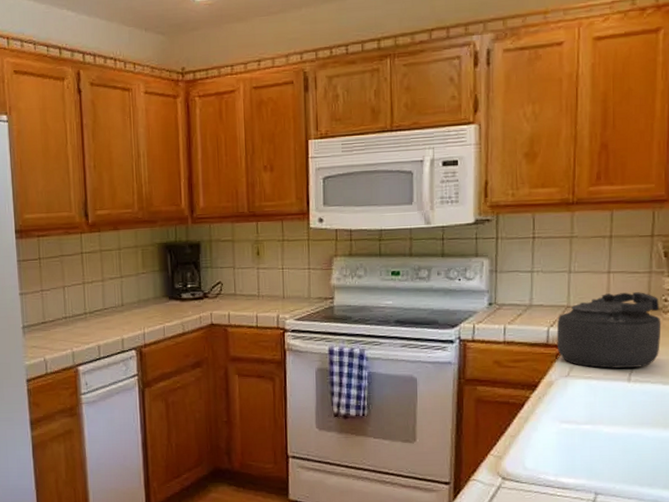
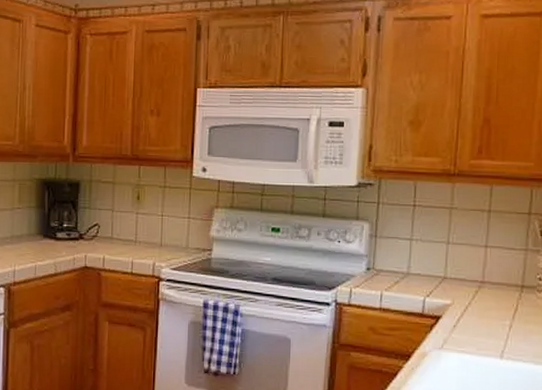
kettle: present [556,292,661,369] -> none [432,268,535,345]

